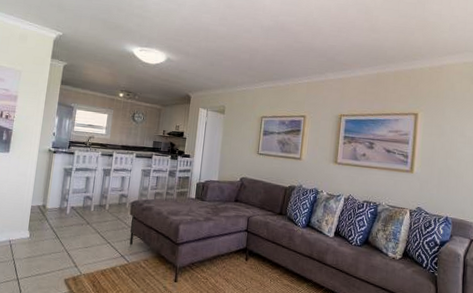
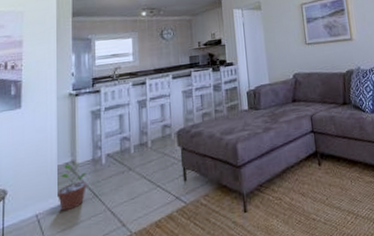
potted plant: none [28,207,54,243] -> present [58,164,88,211]

